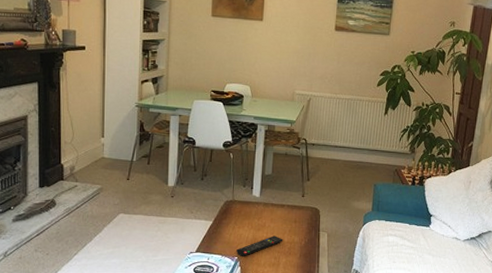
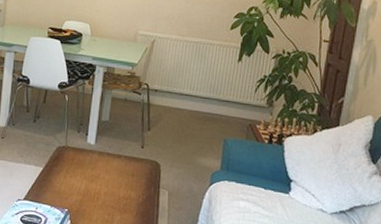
remote control: present [236,236,283,256] -> none [67,189,119,209]

